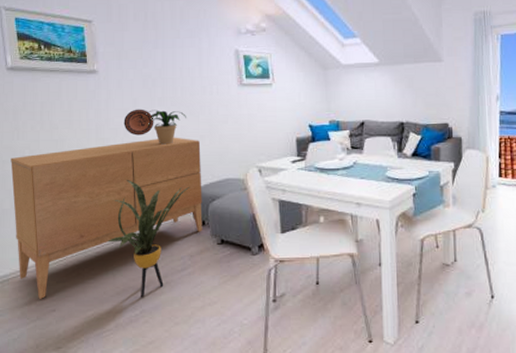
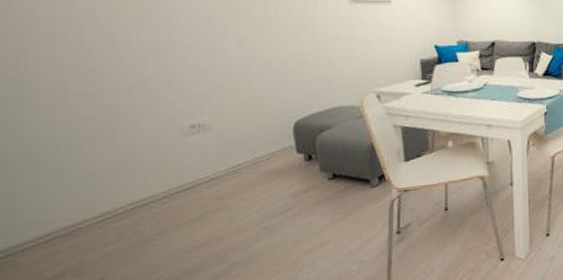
sideboard: present [11,137,203,299] -> none [15,61,309,269]
house plant: present [107,180,190,298] -> none [178,114,291,249]
decorative plate: present [124,109,154,136] -> none [194,28,239,60]
potted plant: present [147,109,186,145] -> none [228,29,283,71]

